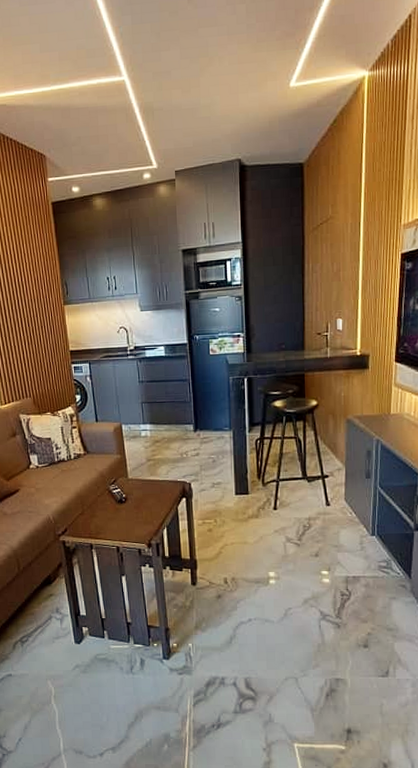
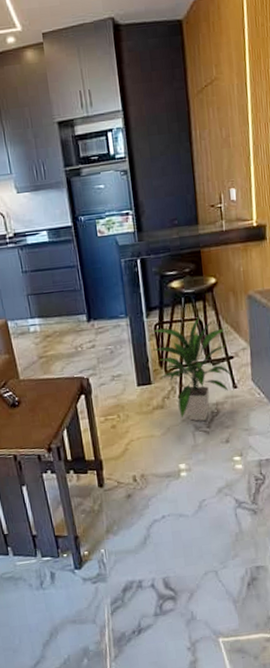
indoor plant: none [251,434,328,533] -> present [151,316,235,421]

